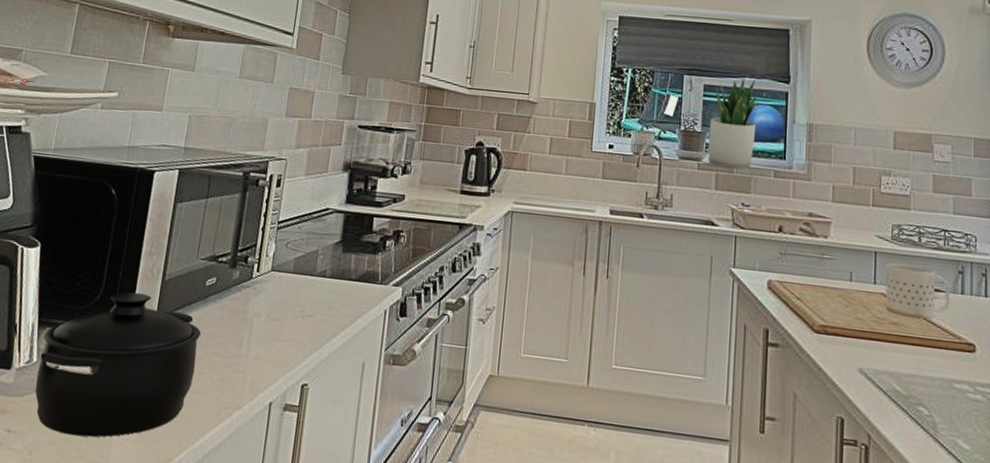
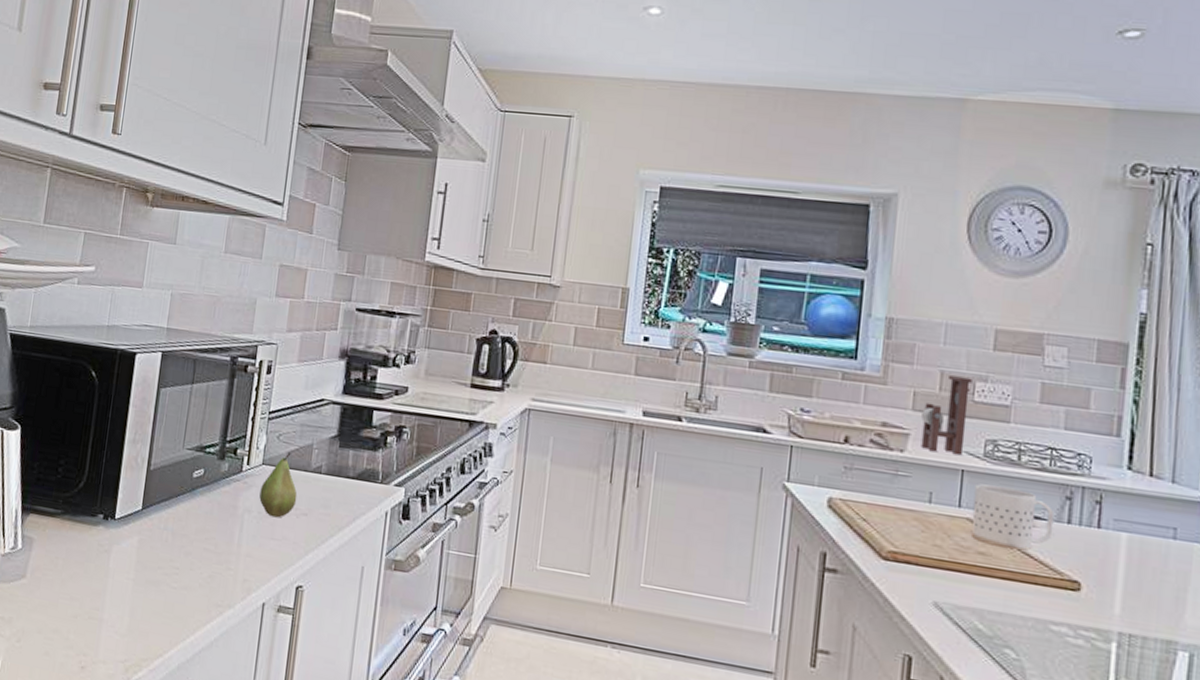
saucepan: present [35,292,202,437] -> none [21,480,190,629]
fruit: none [268,258,304,321] -> present [259,451,298,518]
planter: present [708,78,759,170] -> none [762,261,828,370]
paper towel holder: none [840,171,879,239] -> present [921,375,972,456]

